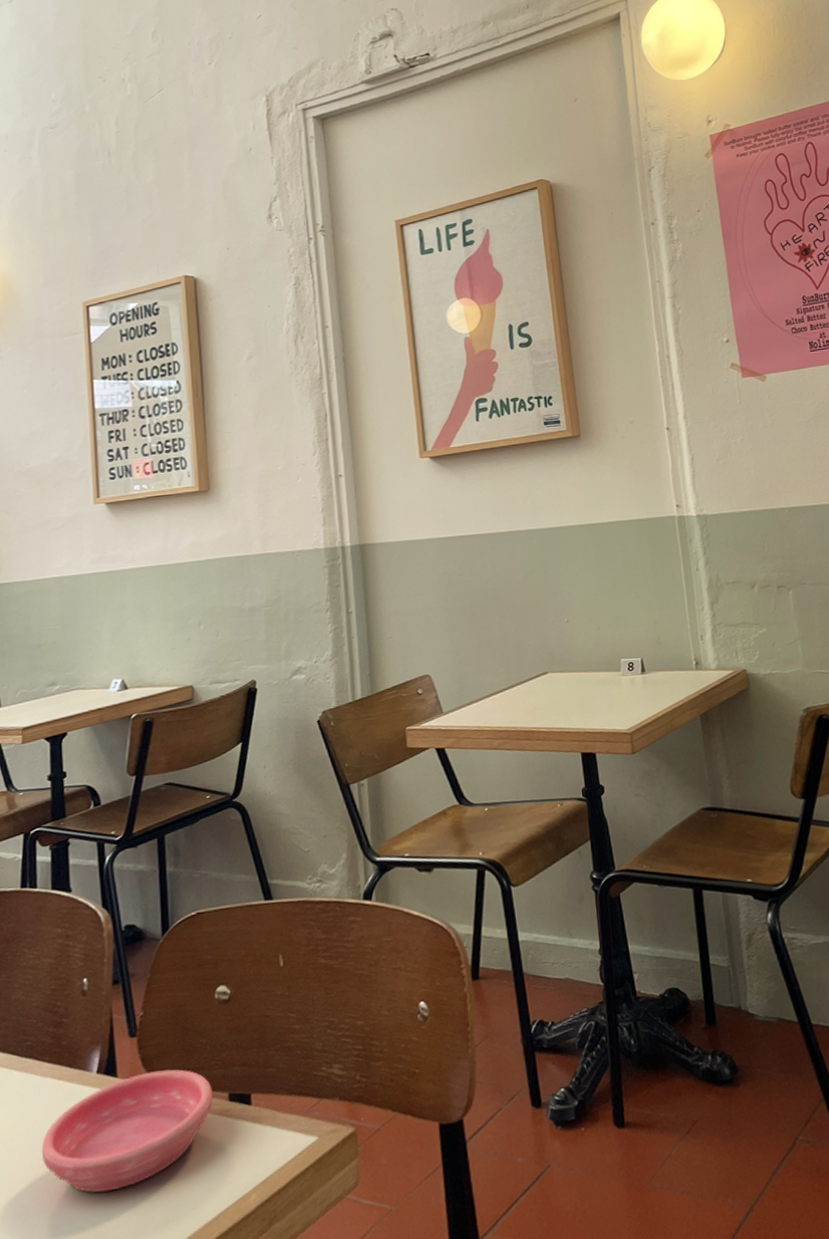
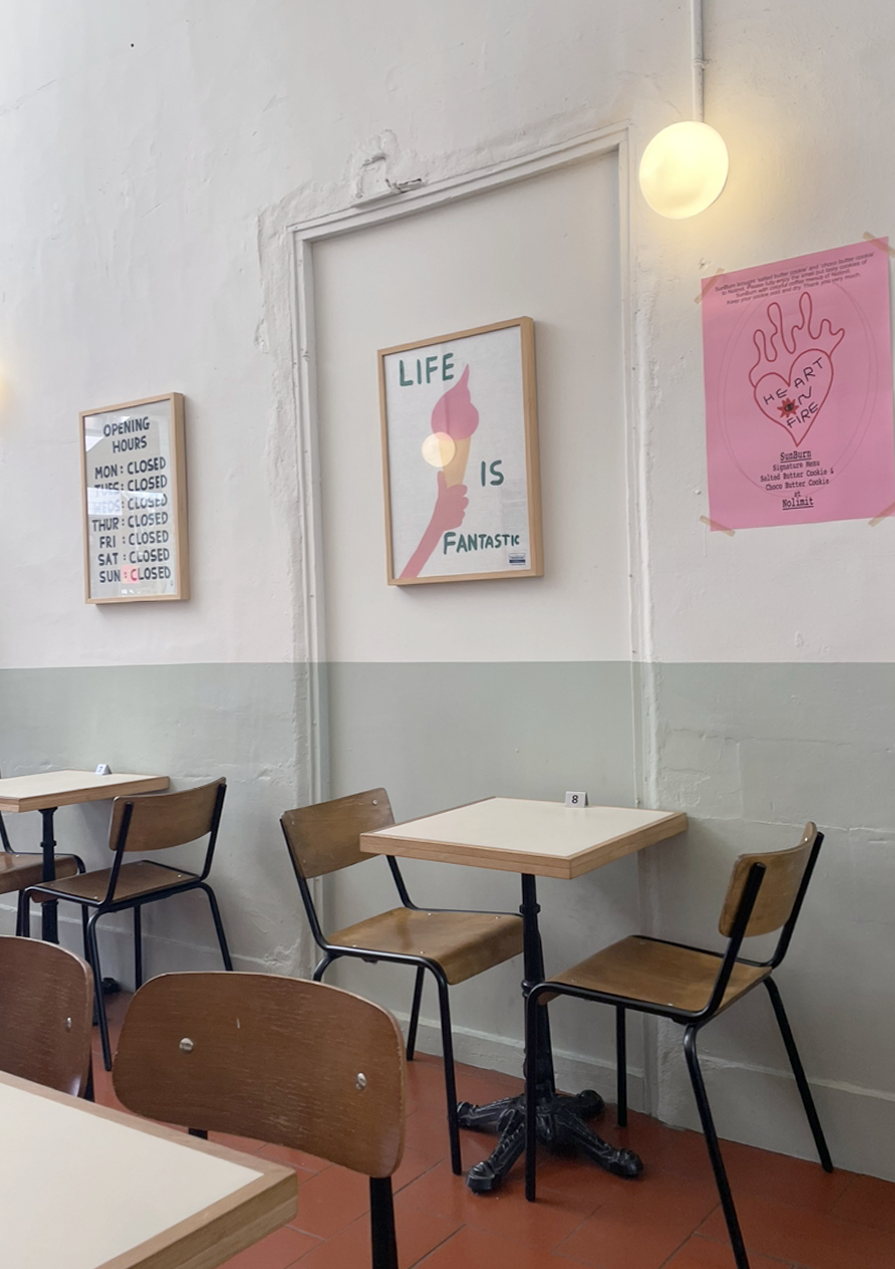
saucer: present [41,1069,213,1193] -> none [30,1101,175,1193]

